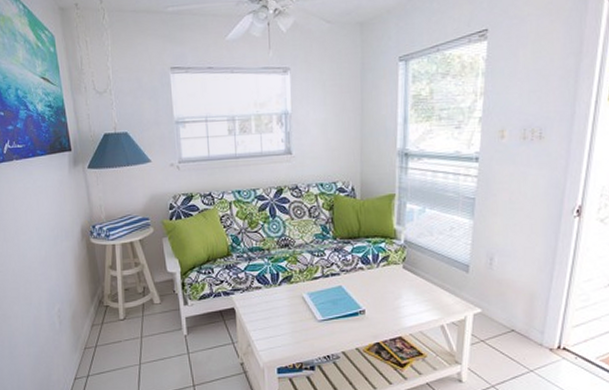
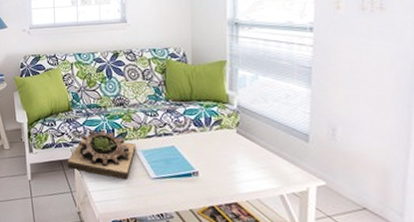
succulent planter: none [228,274,302,325] -> present [67,129,136,180]

